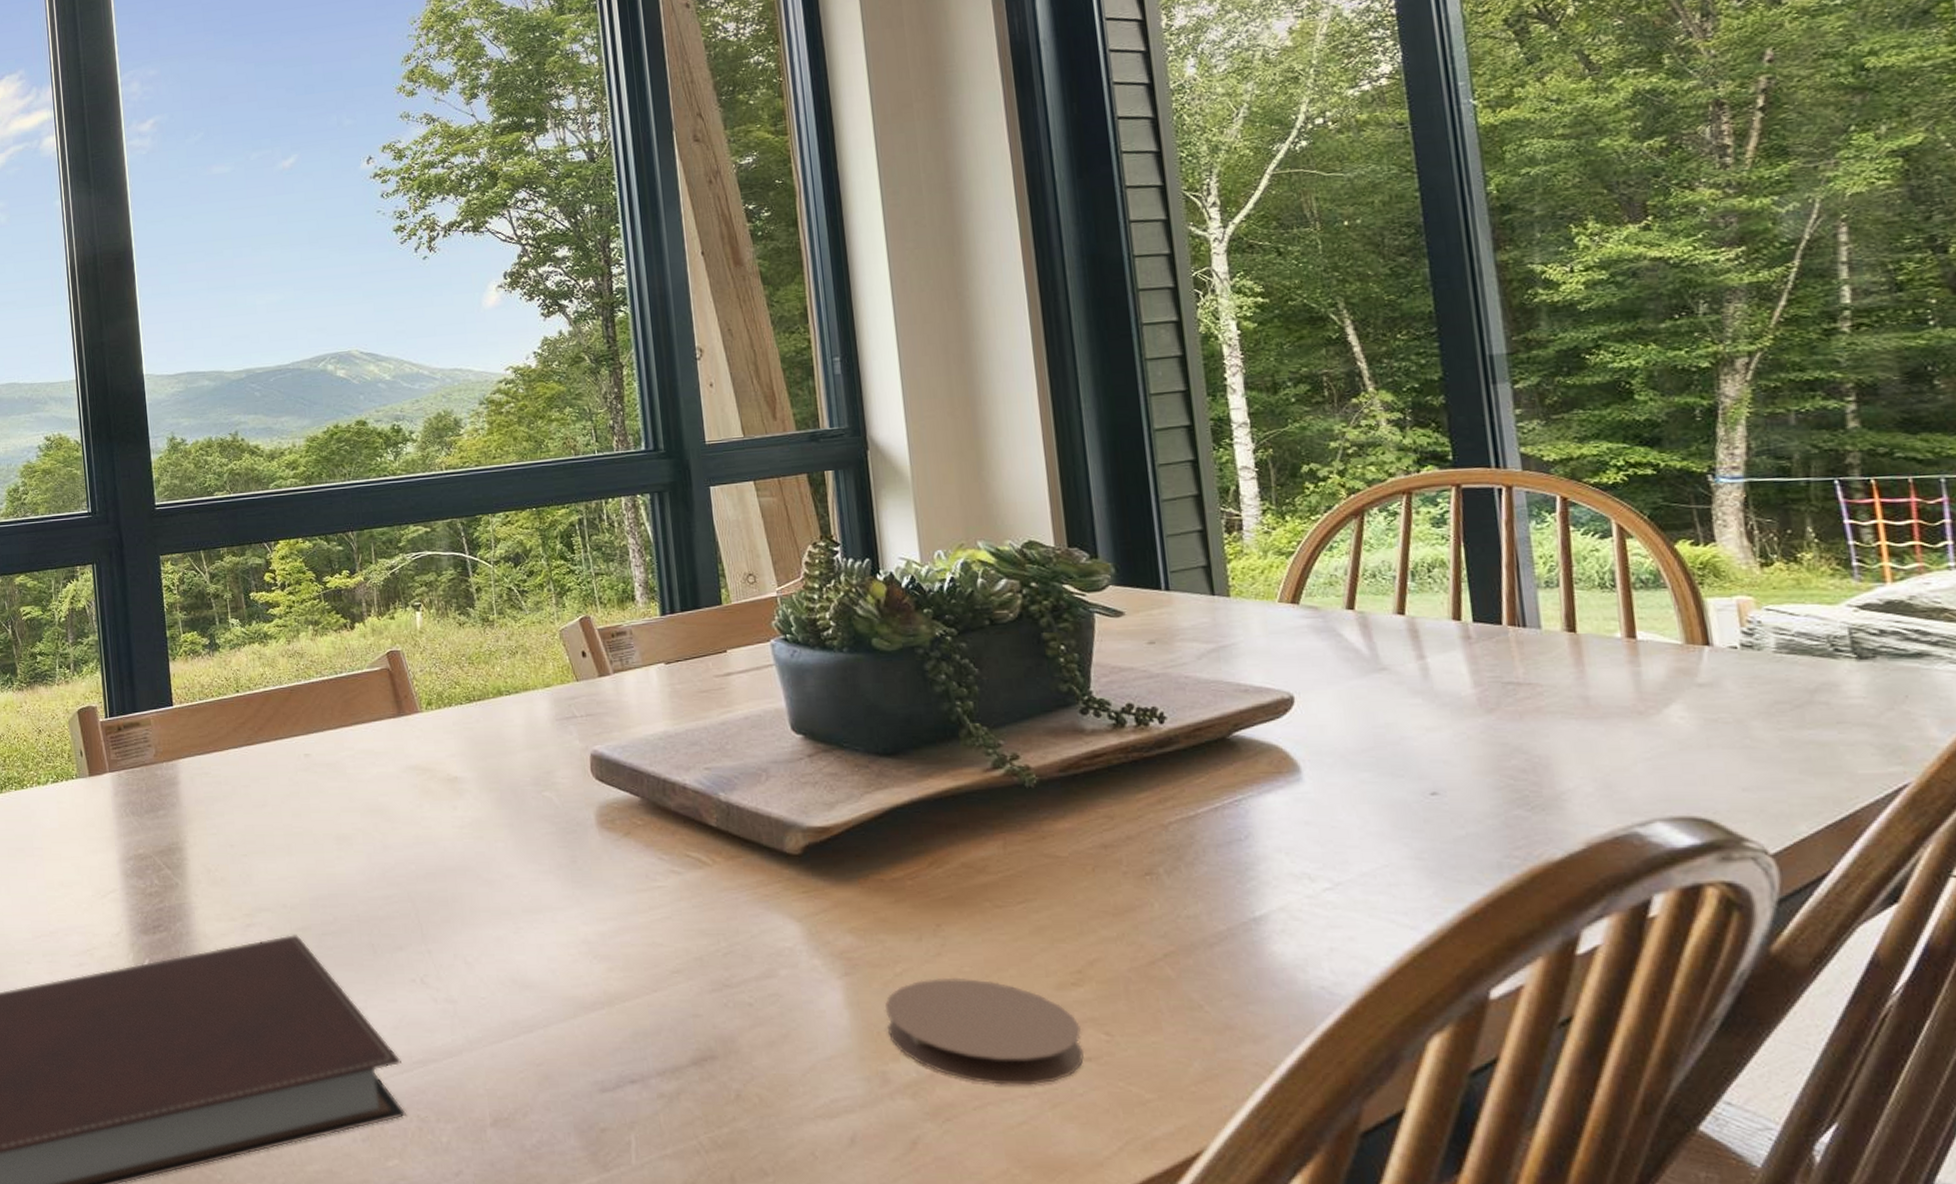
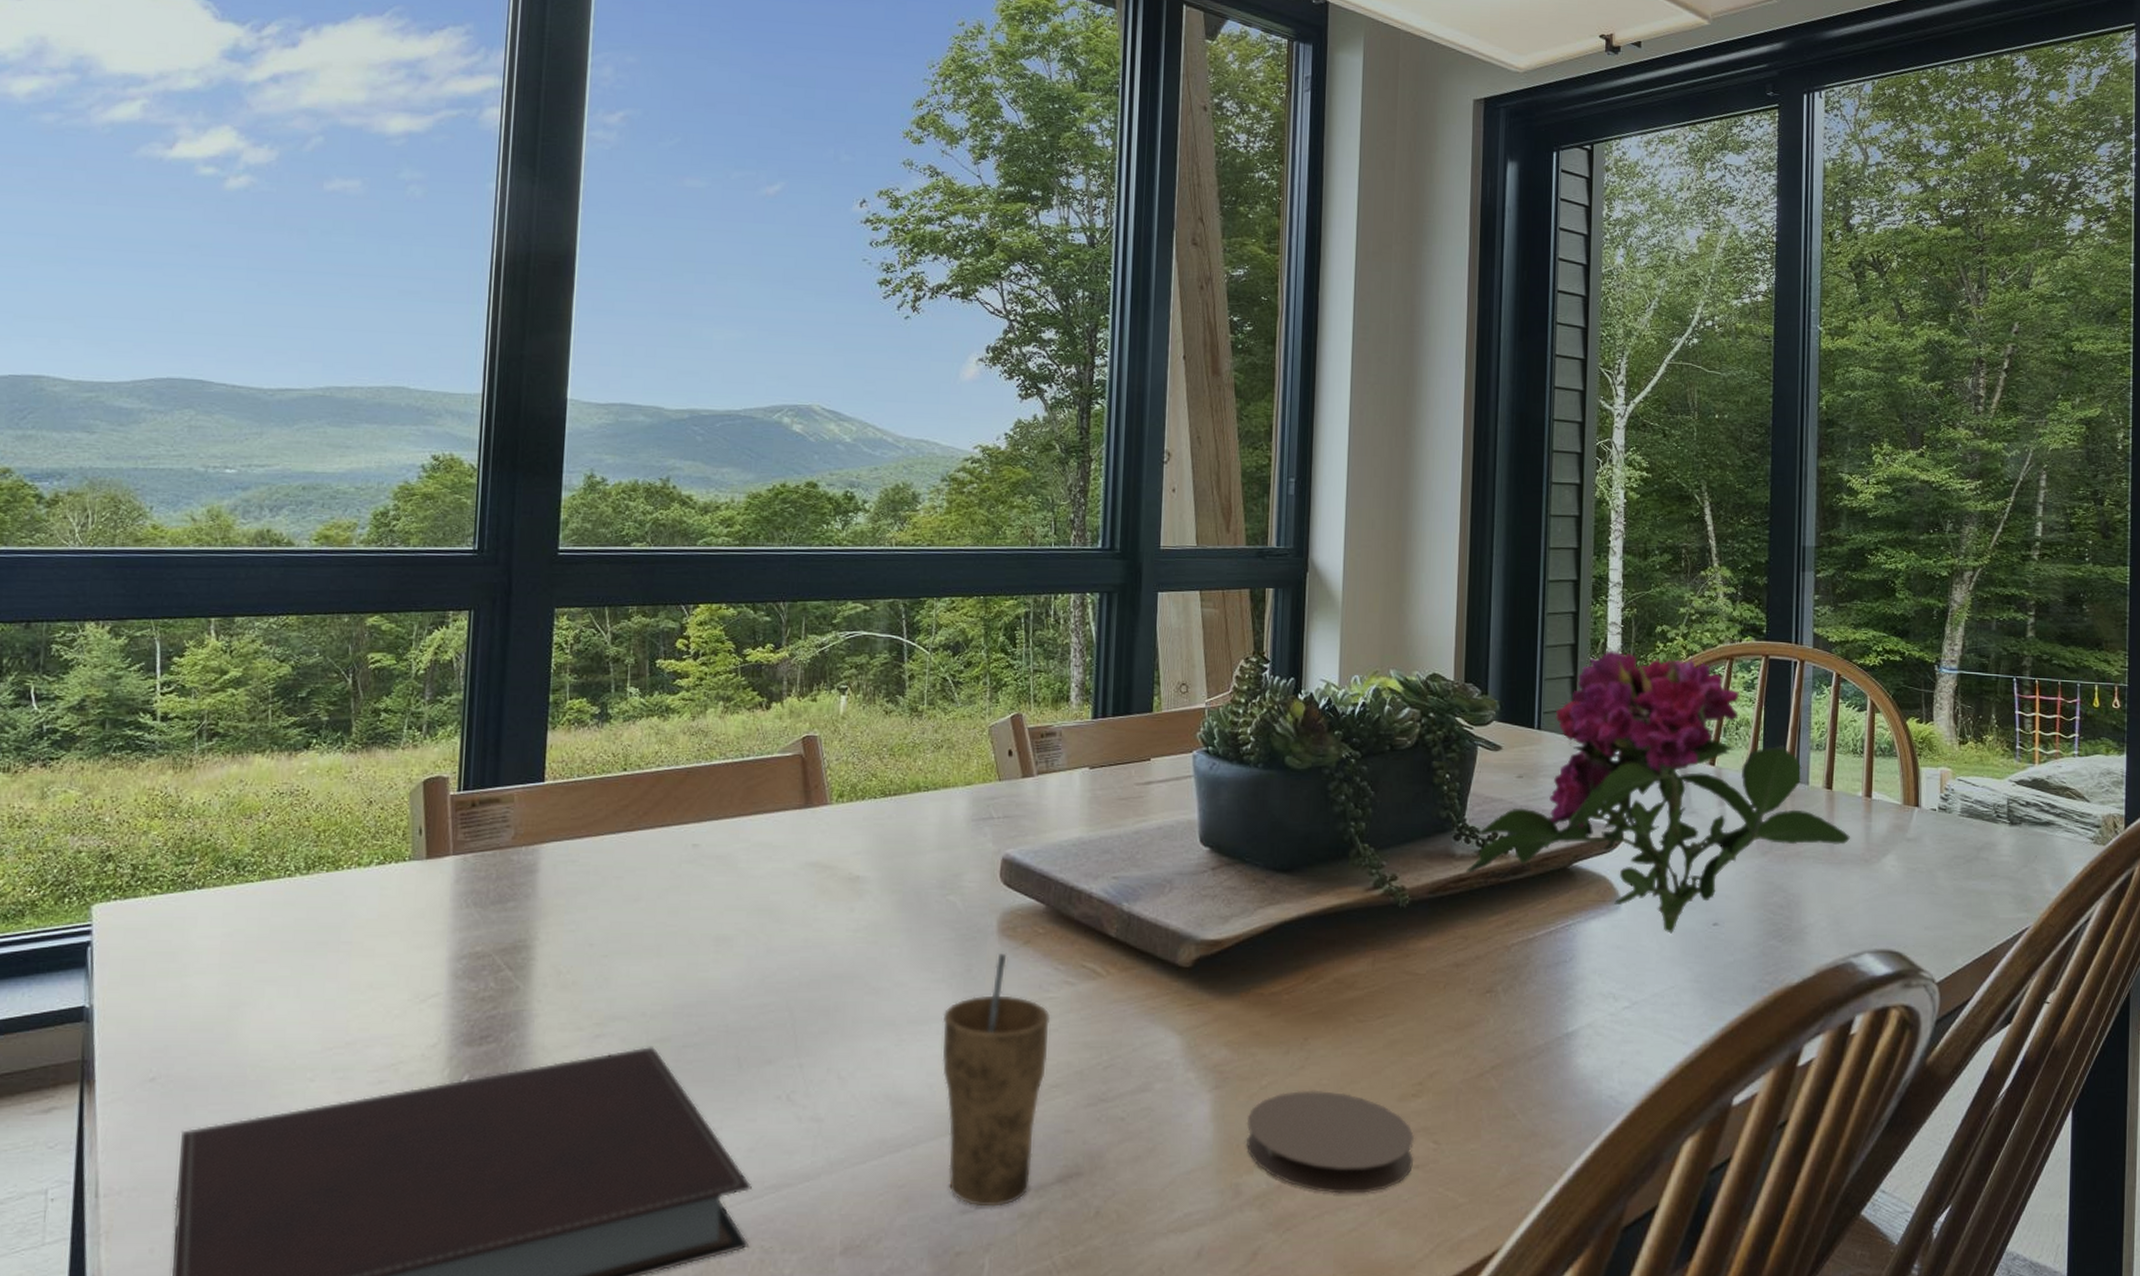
cup: none [555,844,665,1087] -> present [942,953,1050,1207]
flower: none [1100,496,1613,806] -> present [1466,649,1851,934]

